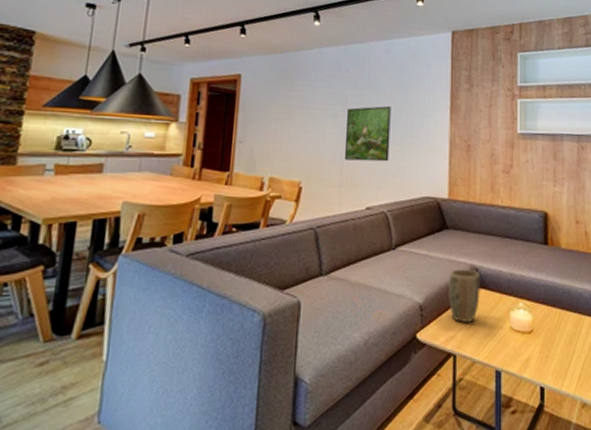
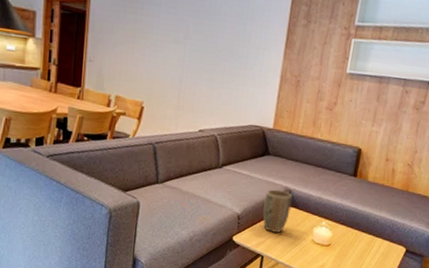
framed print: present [344,106,391,162] -> none [182,35,229,90]

